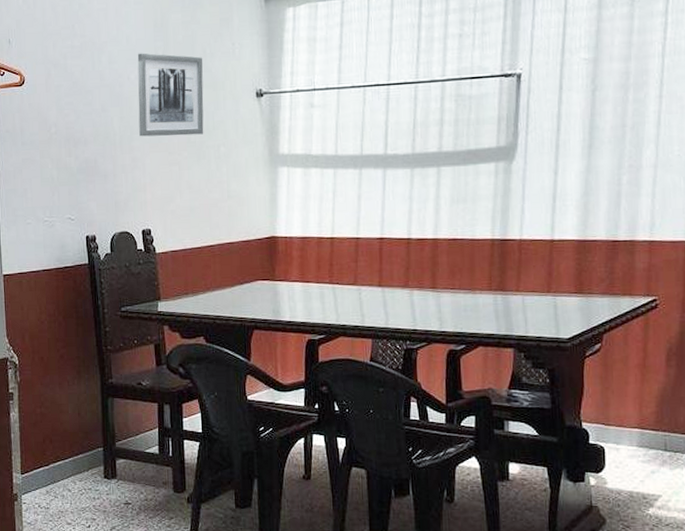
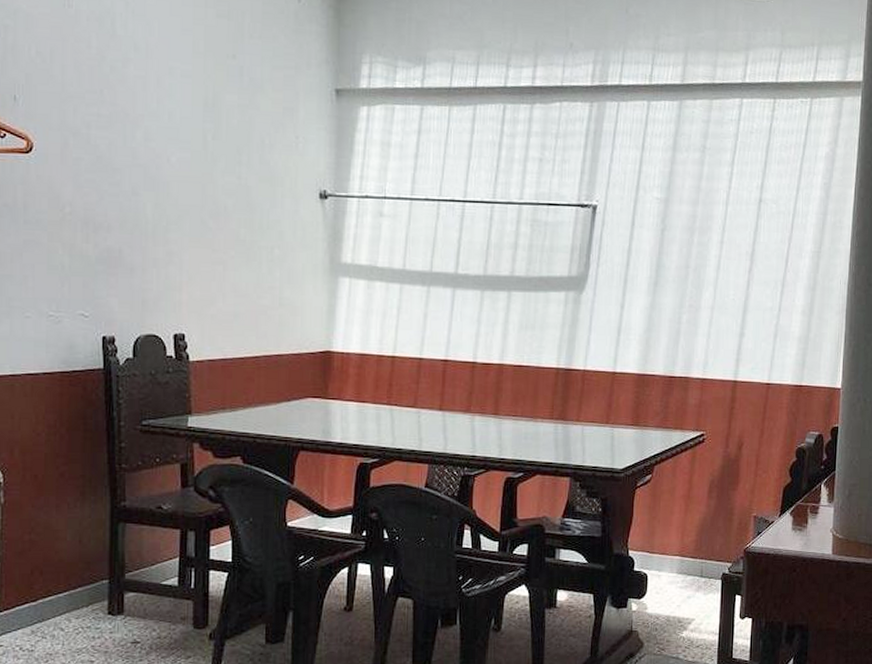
wall art: present [137,53,204,137] -> none [178,133,261,233]

